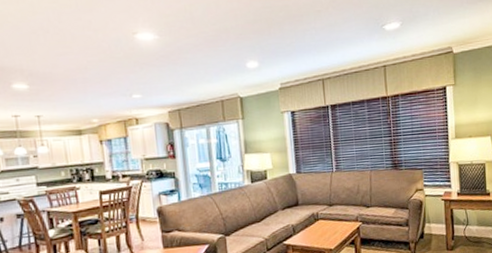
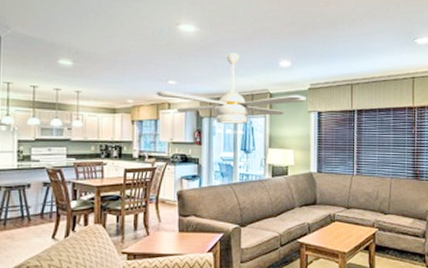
ceiling fan: none [121,58,278,134] -> present [156,53,306,124]

